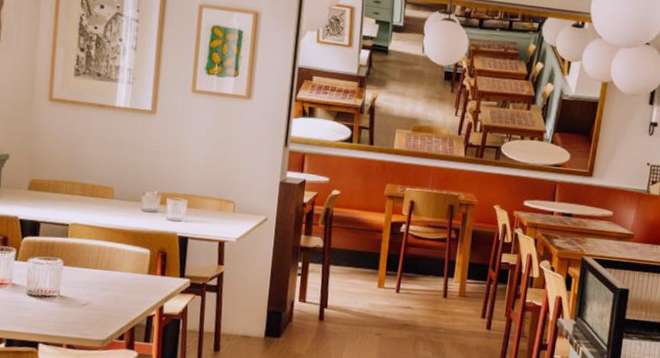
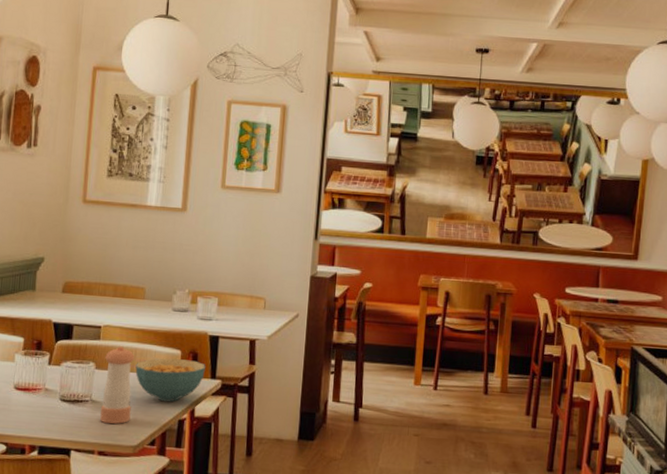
pepper shaker: none [68,244,104,319] -> present [100,346,135,424]
cereal bowl: none [104,257,175,299] -> present [135,358,206,402]

